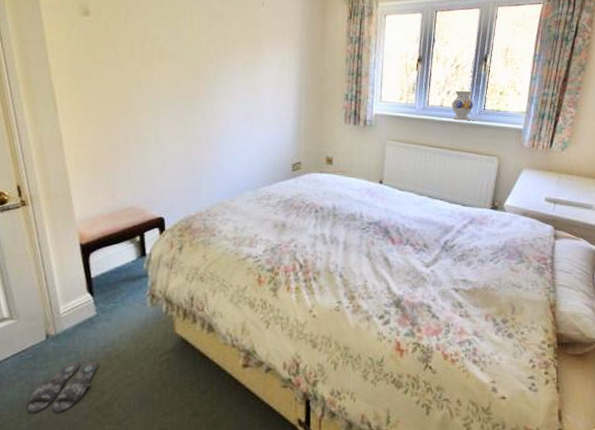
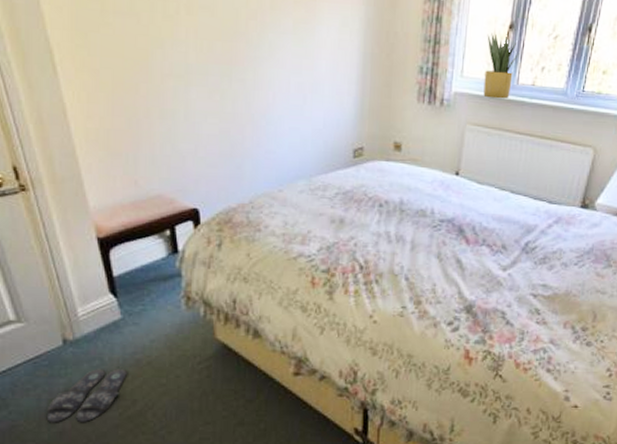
planter: none [400,65,428,118] -> present [483,33,519,99]
vase: present [451,90,474,121] -> none [545,66,572,104]

